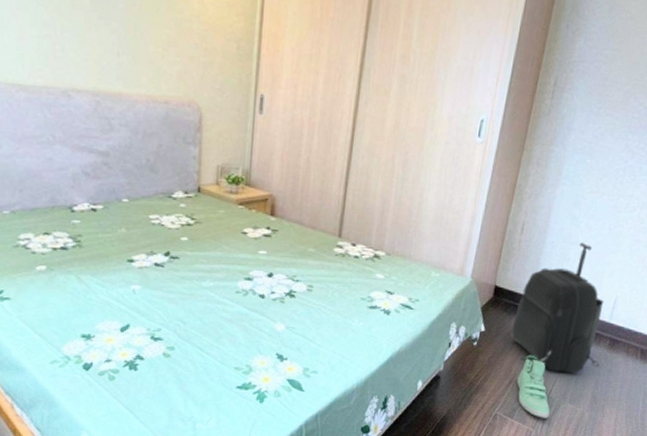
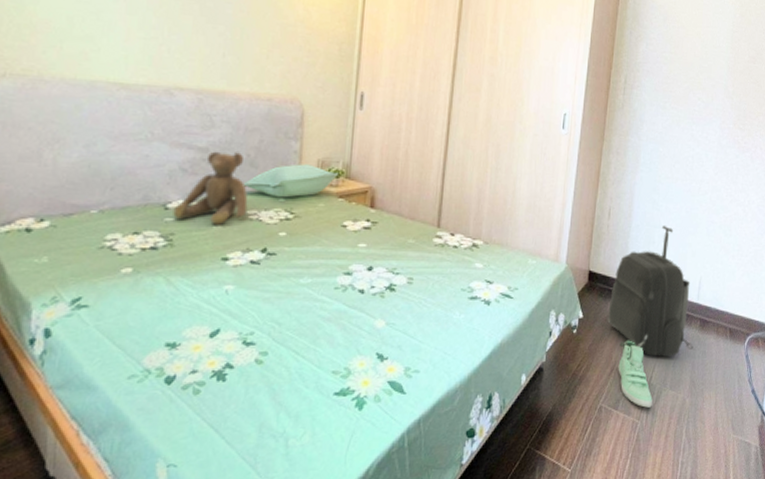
teddy bear: none [79,155,150,228] -> present [173,151,248,225]
cushion: none [144,169,239,204] -> present [243,164,340,198]

